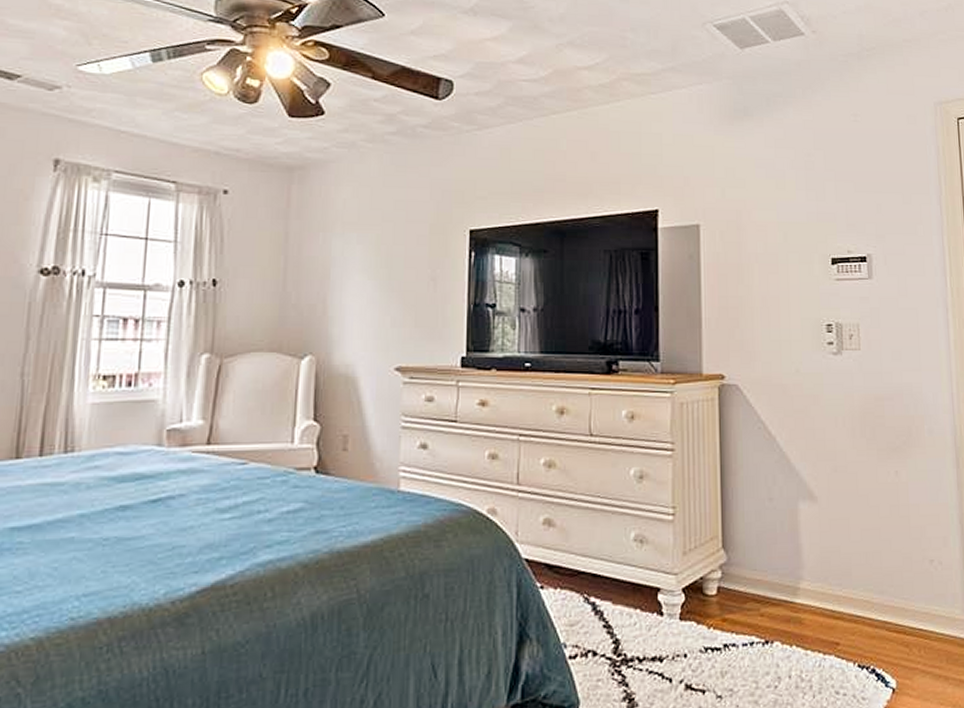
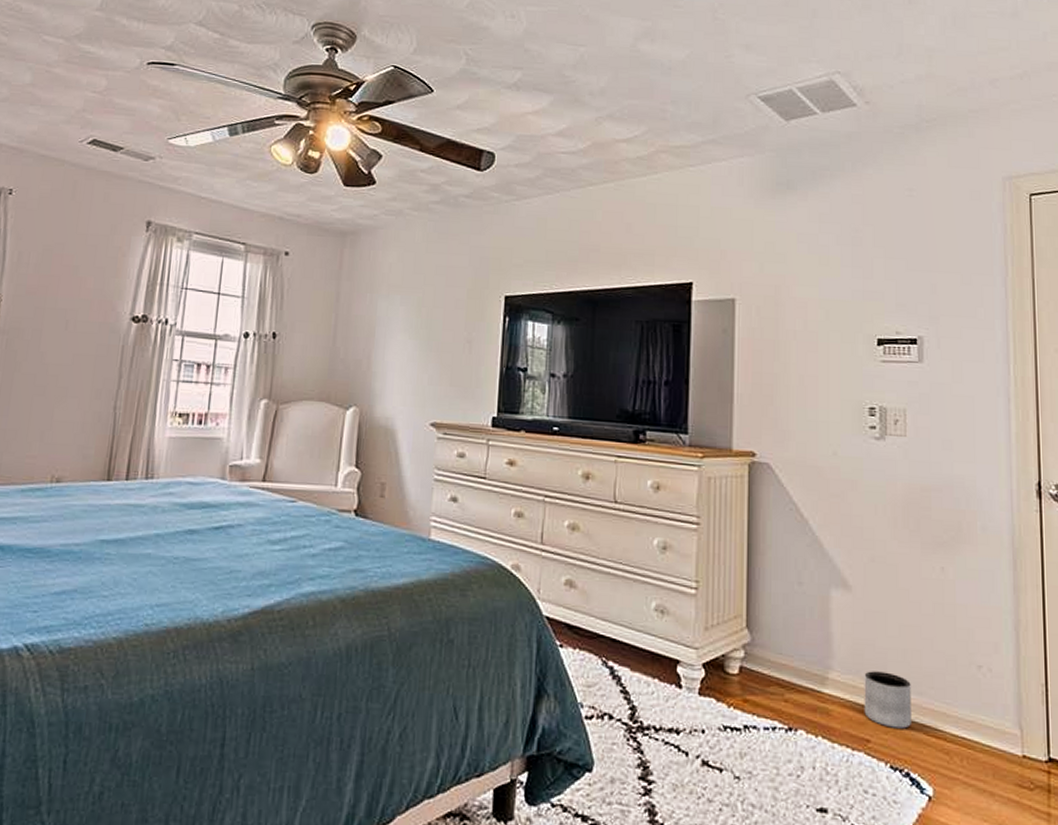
planter: none [831,576,876,629] -> present [864,671,913,729]

